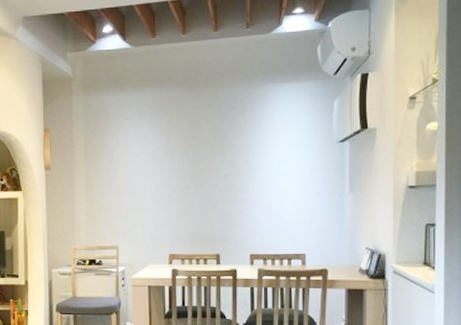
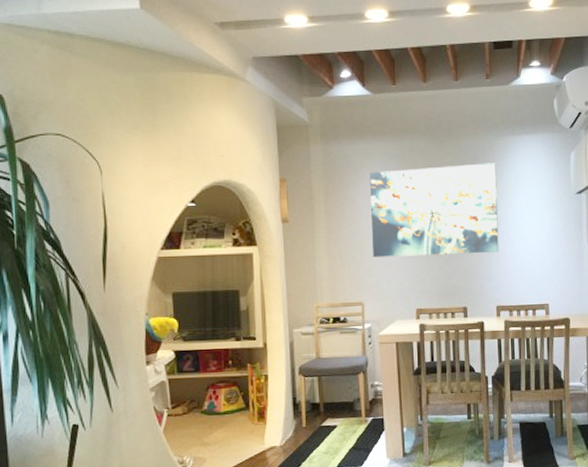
wall art: none [128,111,255,204] -> present [370,163,499,257]

